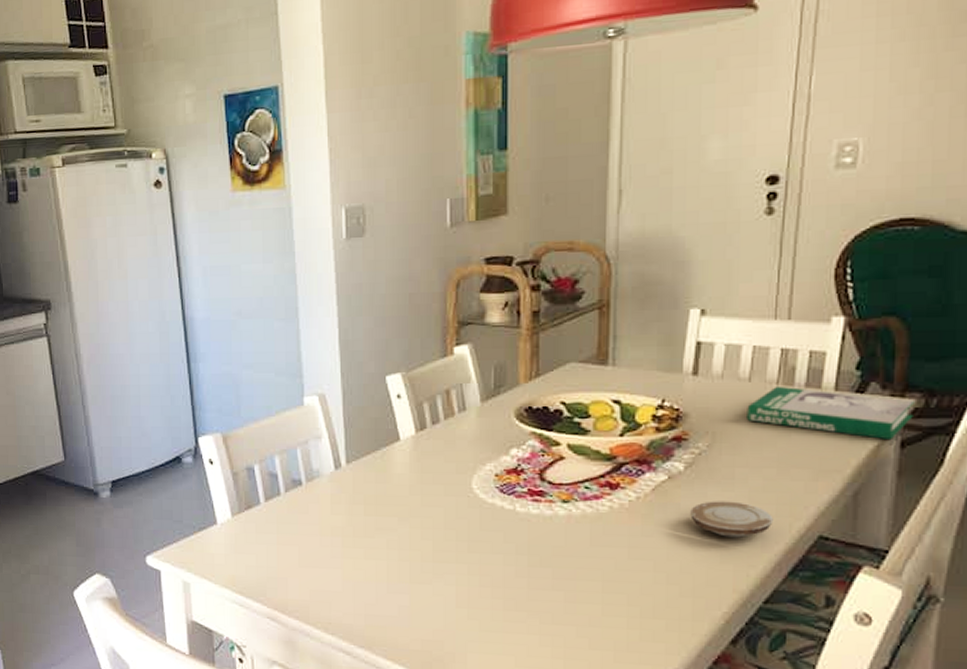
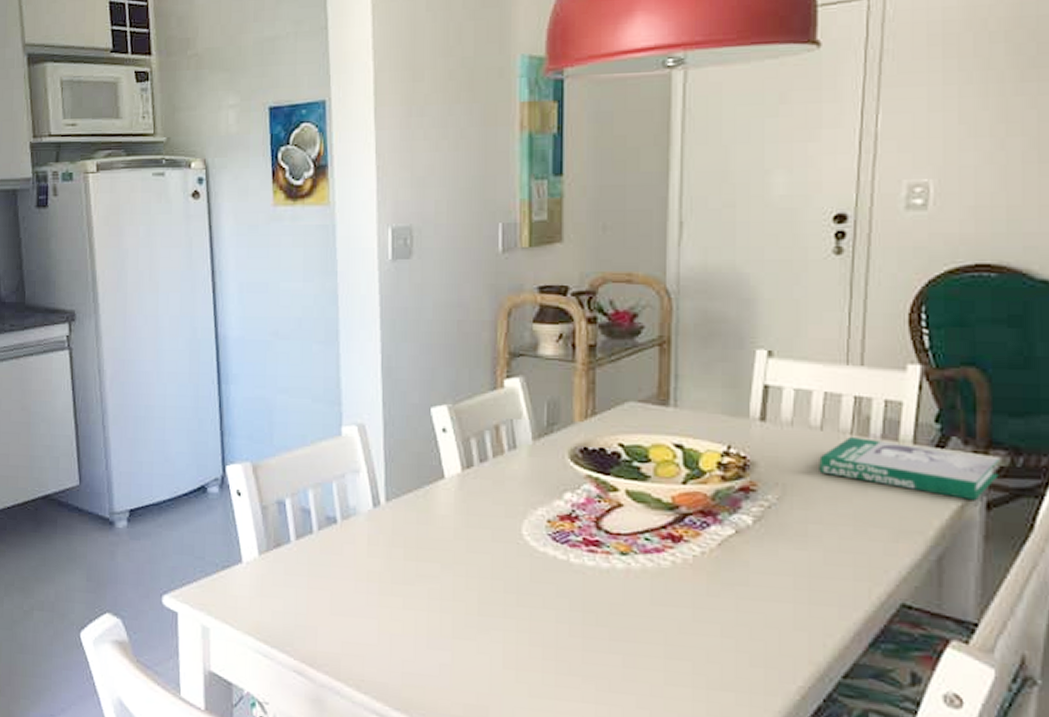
plate: present [690,501,774,538] -> none [760,560,851,602]

